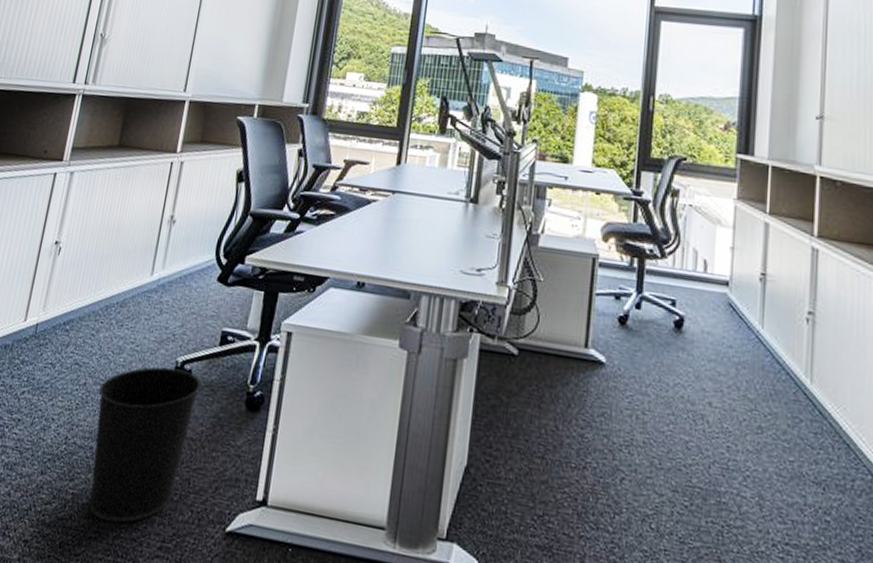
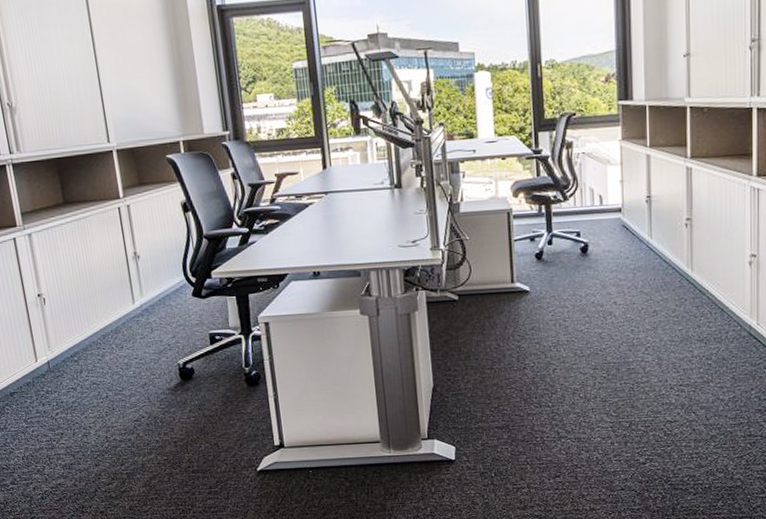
wastebasket: present [89,367,201,523] -> none [120,369,207,486]

